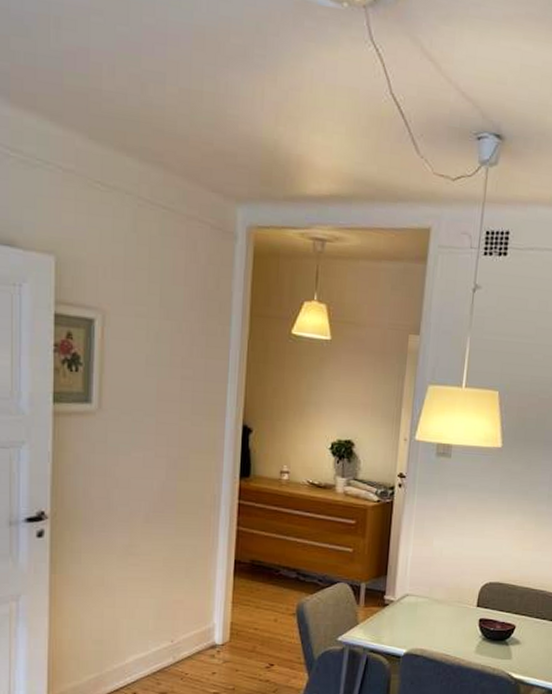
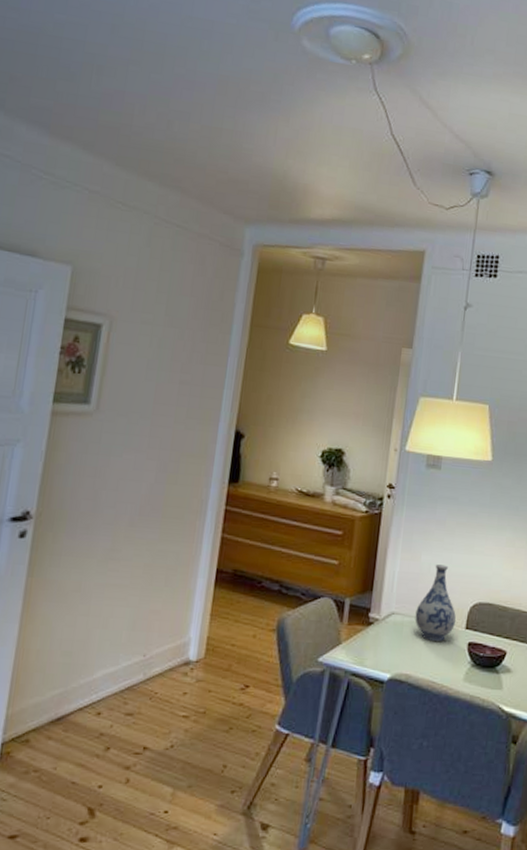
vase: none [428,549,467,620] -> present [415,564,456,642]

